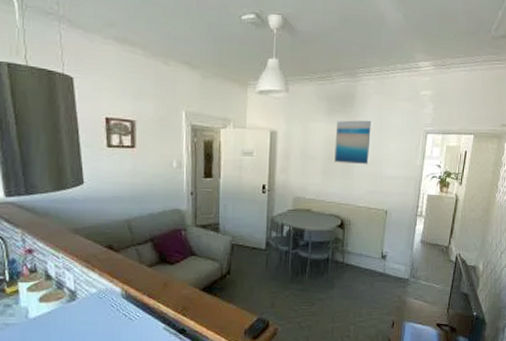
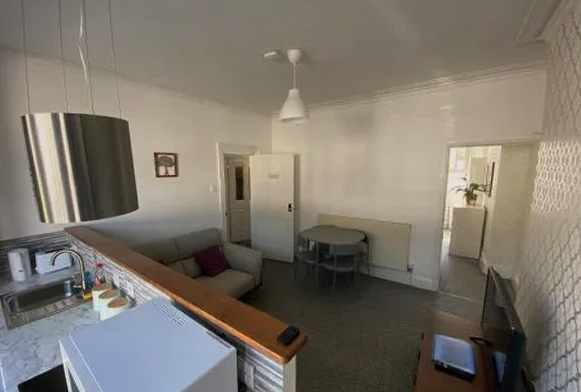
wall art: present [334,120,373,165] -> none [356,138,392,182]

